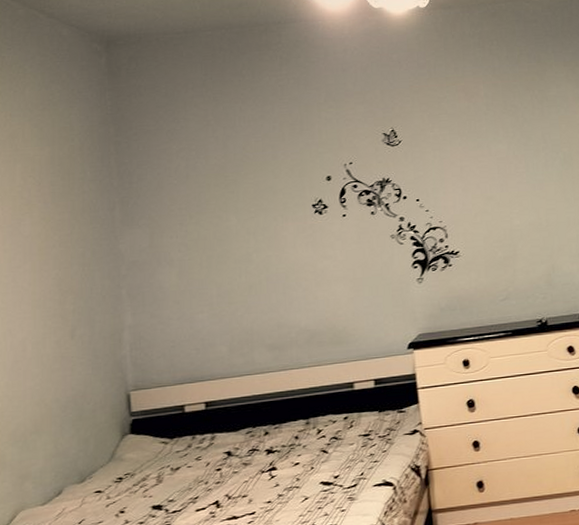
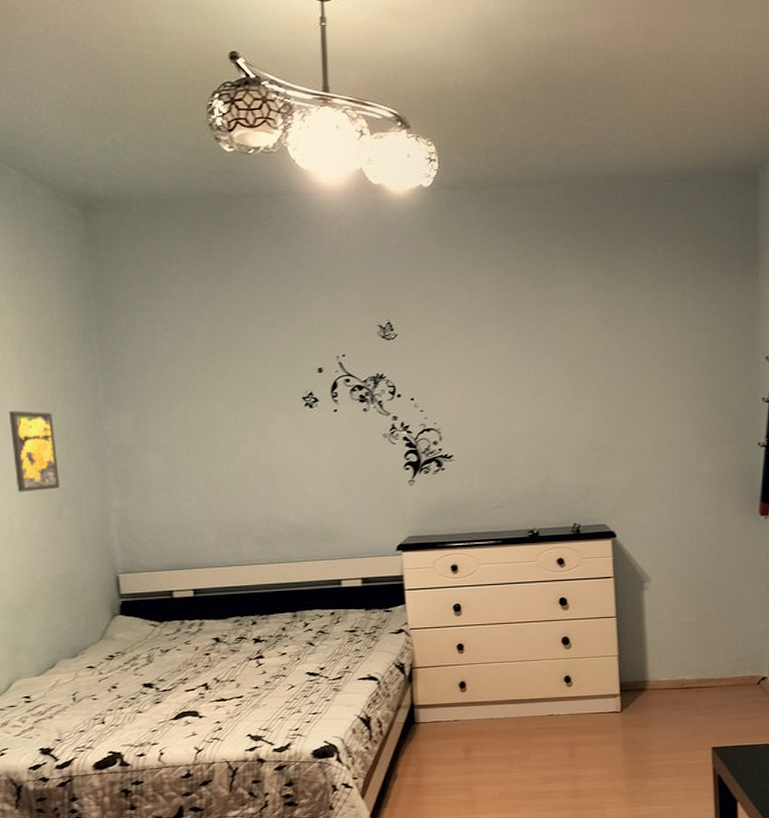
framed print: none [26,234,74,315] -> present [8,411,60,492]

